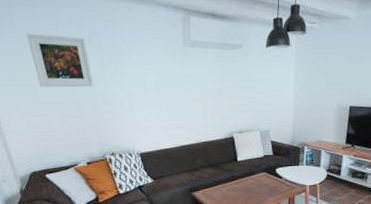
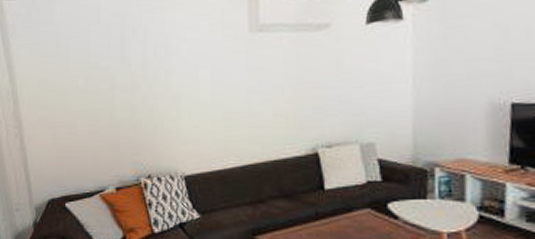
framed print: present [26,33,94,87] -> none [64,30,134,92]

